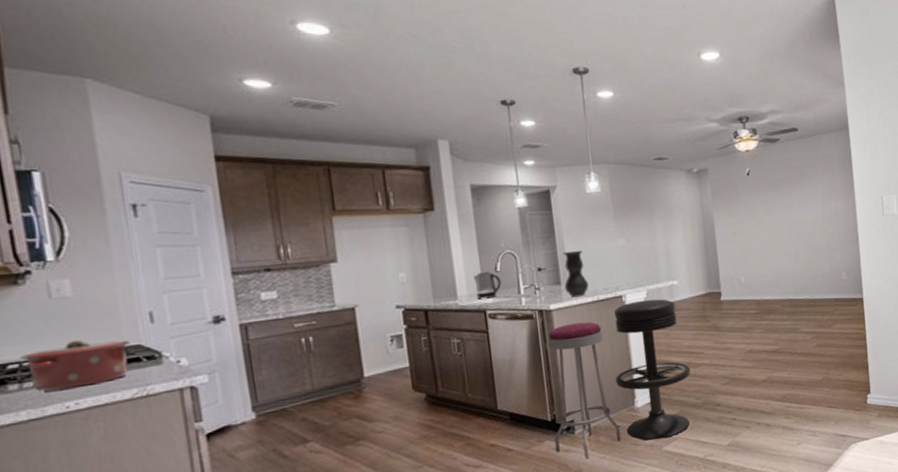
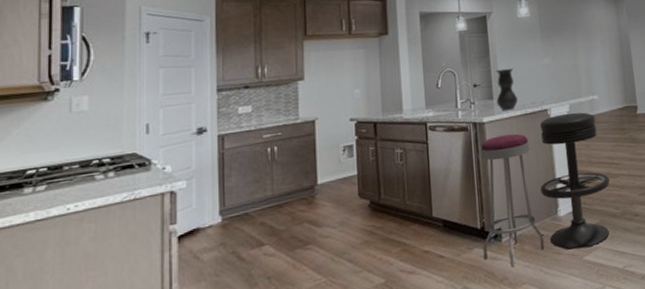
casserole: present [20,339,130,392] -> none [38,148,127,195]
kettle: present [473,271,502,300] -> none [418,88,442,113]

